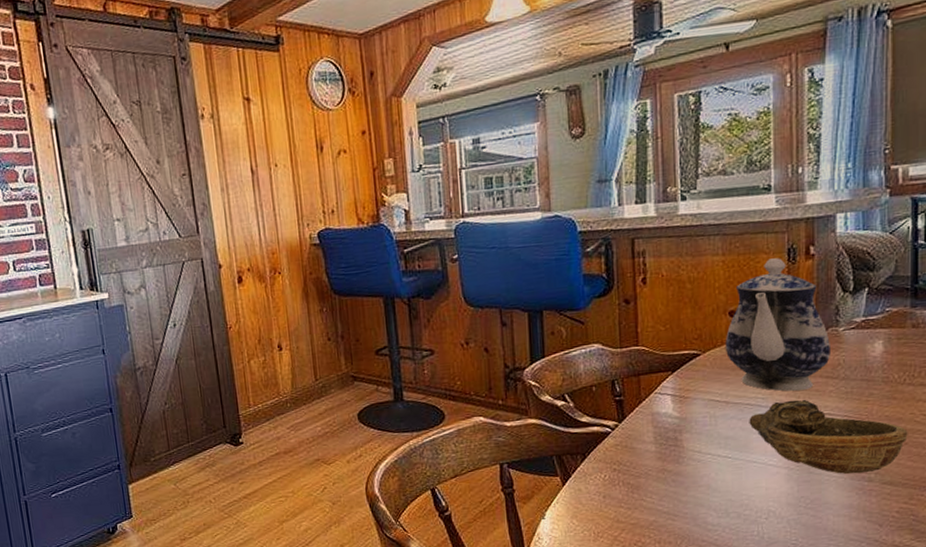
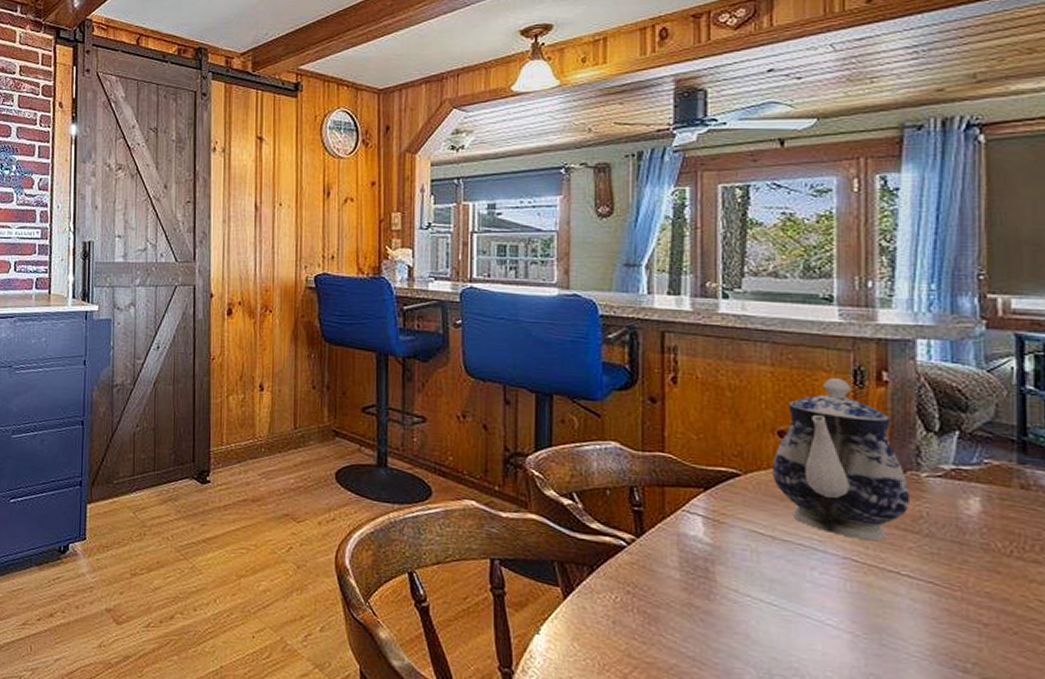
decorative bowl: present [749,400,908,474] -> none [801,549,1018,661]

